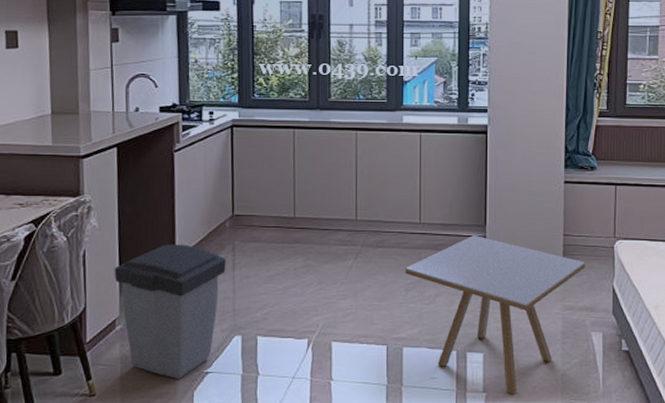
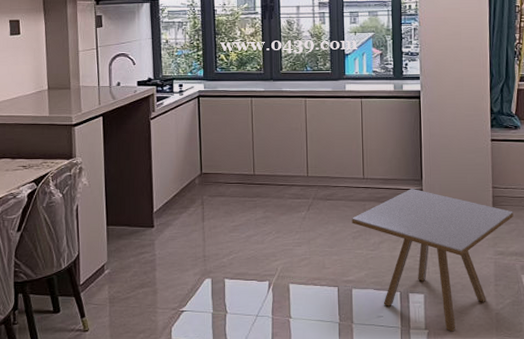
trash can: present [114,244,226,379] -> none [102,199,196,317]

